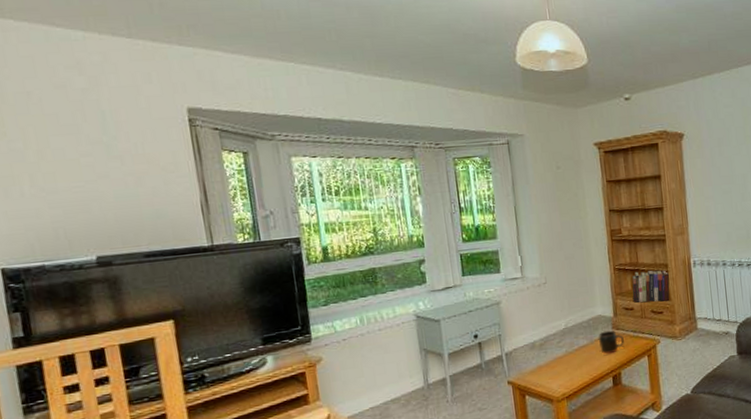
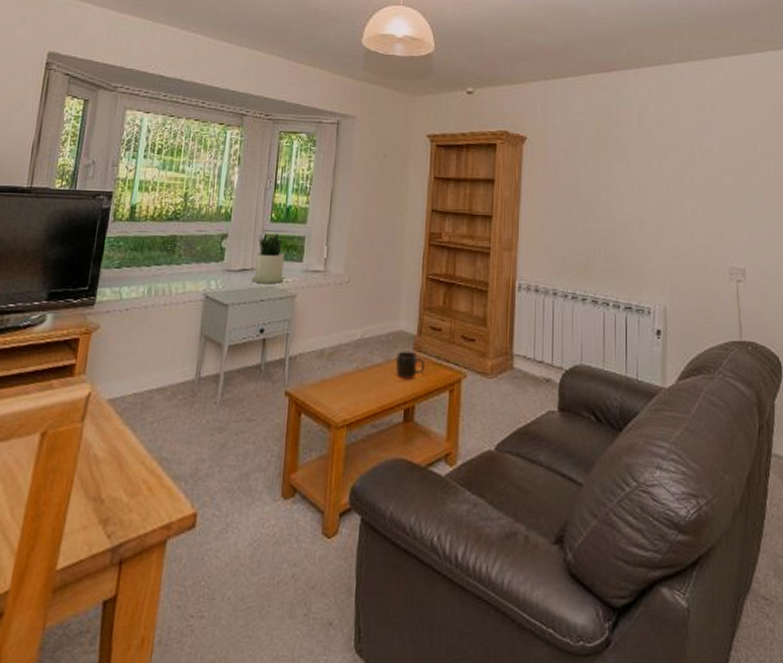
planter: none [454,251,488,298] -> present [251,233,285,284]
books: present [632,270,670,303] -> none [442,285,488,327]

